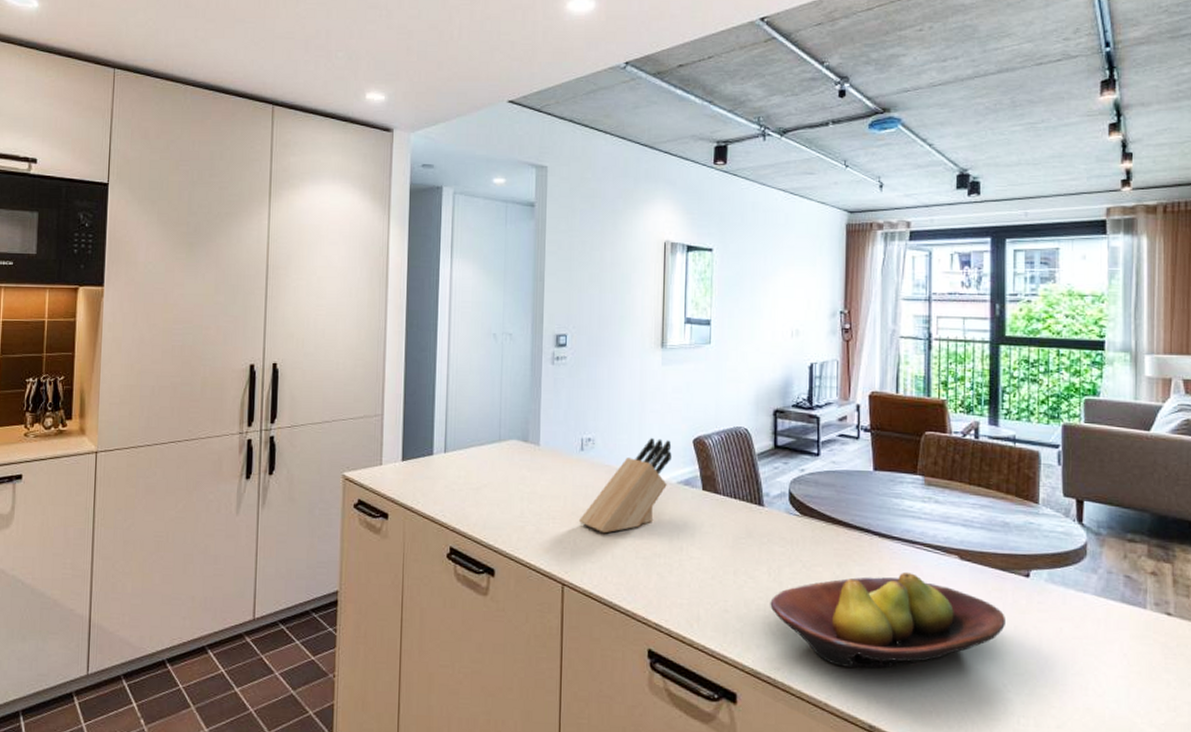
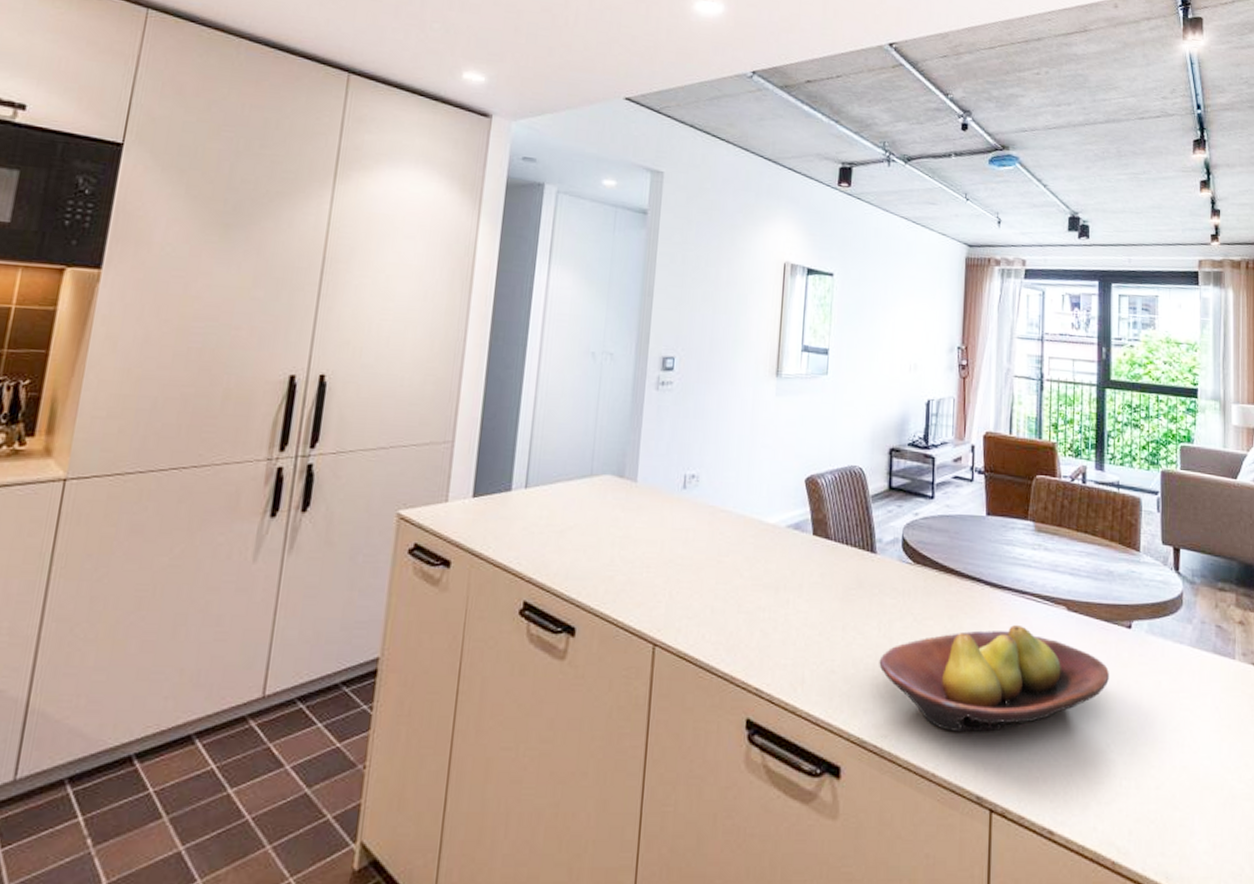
knife block: present [579,437,672,534] -> none [677,475,783,584]

